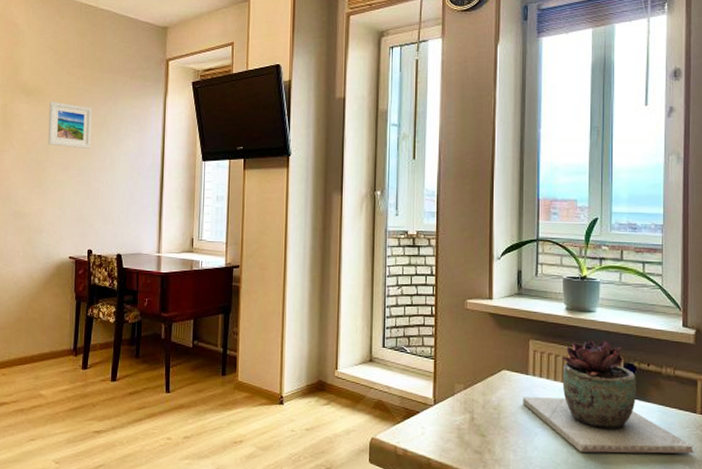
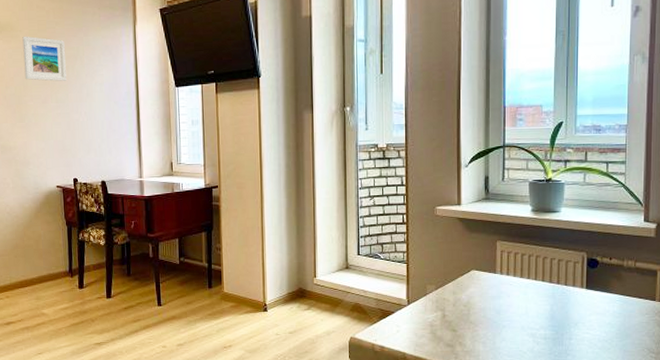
succulent plant: present [523,340,694,454] -> none [491,238,652,341]

